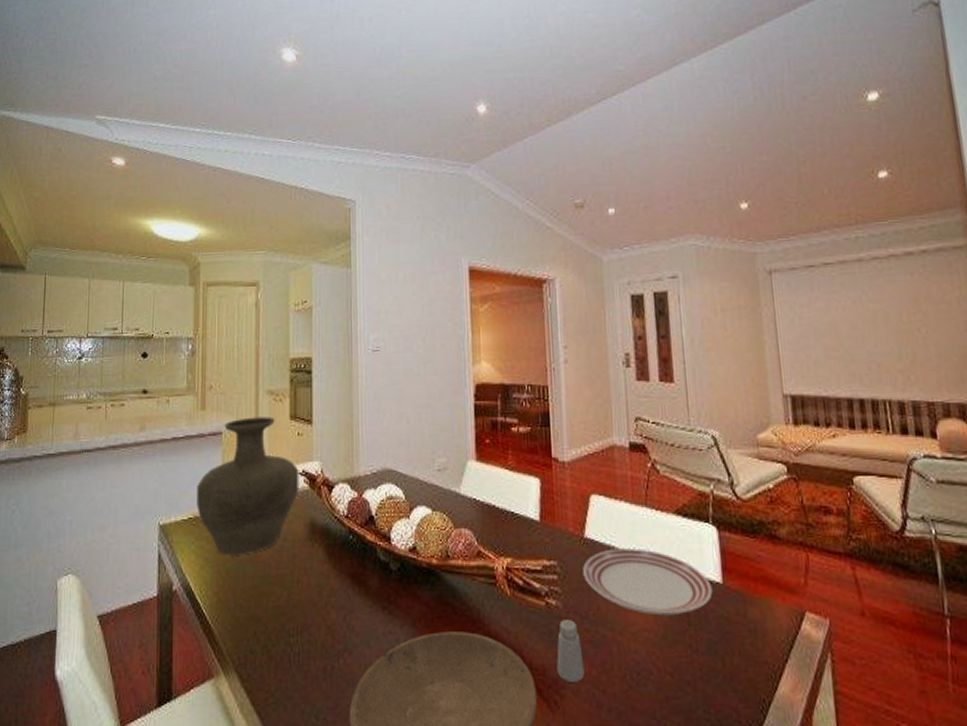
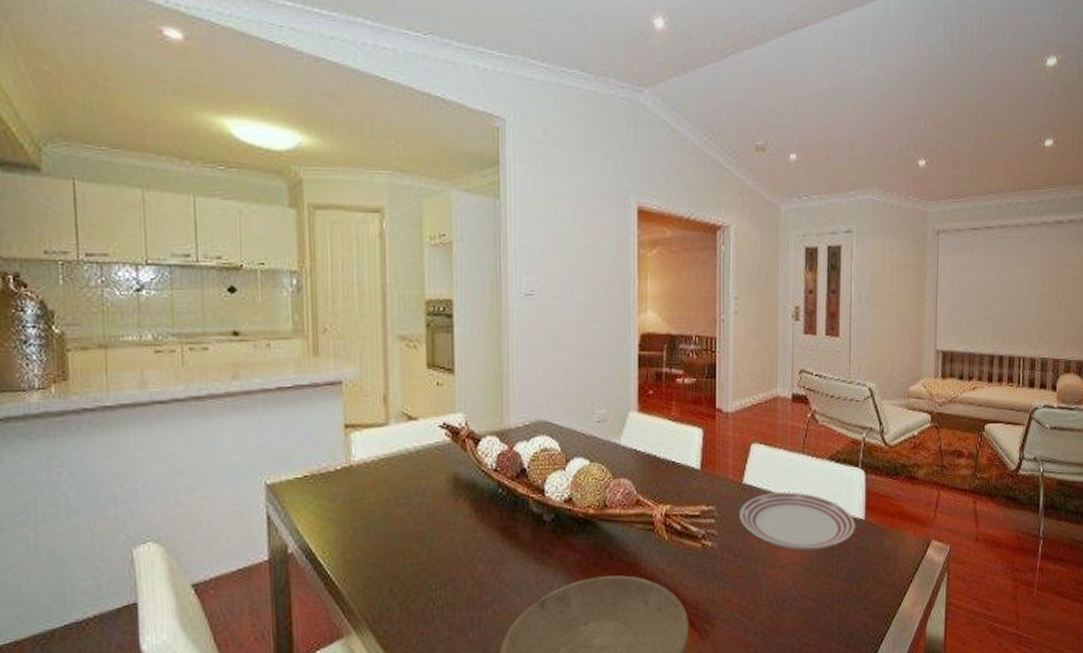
vase: present [197,417,299,555] -> none [312,365,440,514]
saltshaker: present [556,620,585,682] -> none [709,558,735,613]

